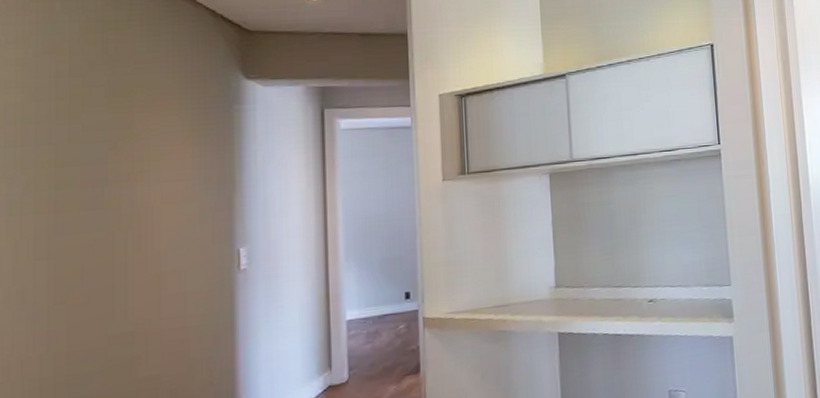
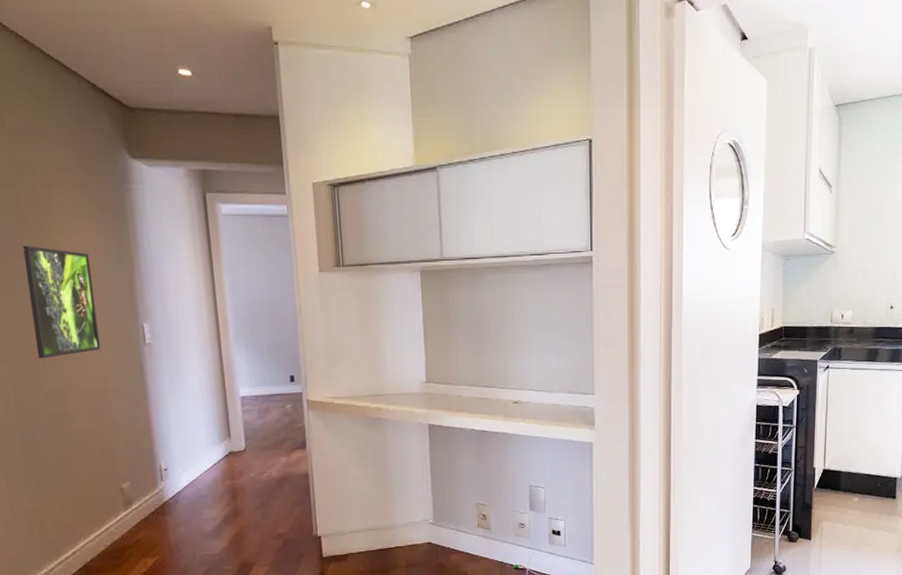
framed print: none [106,172,185,298] -> present [22,245,101,359]

